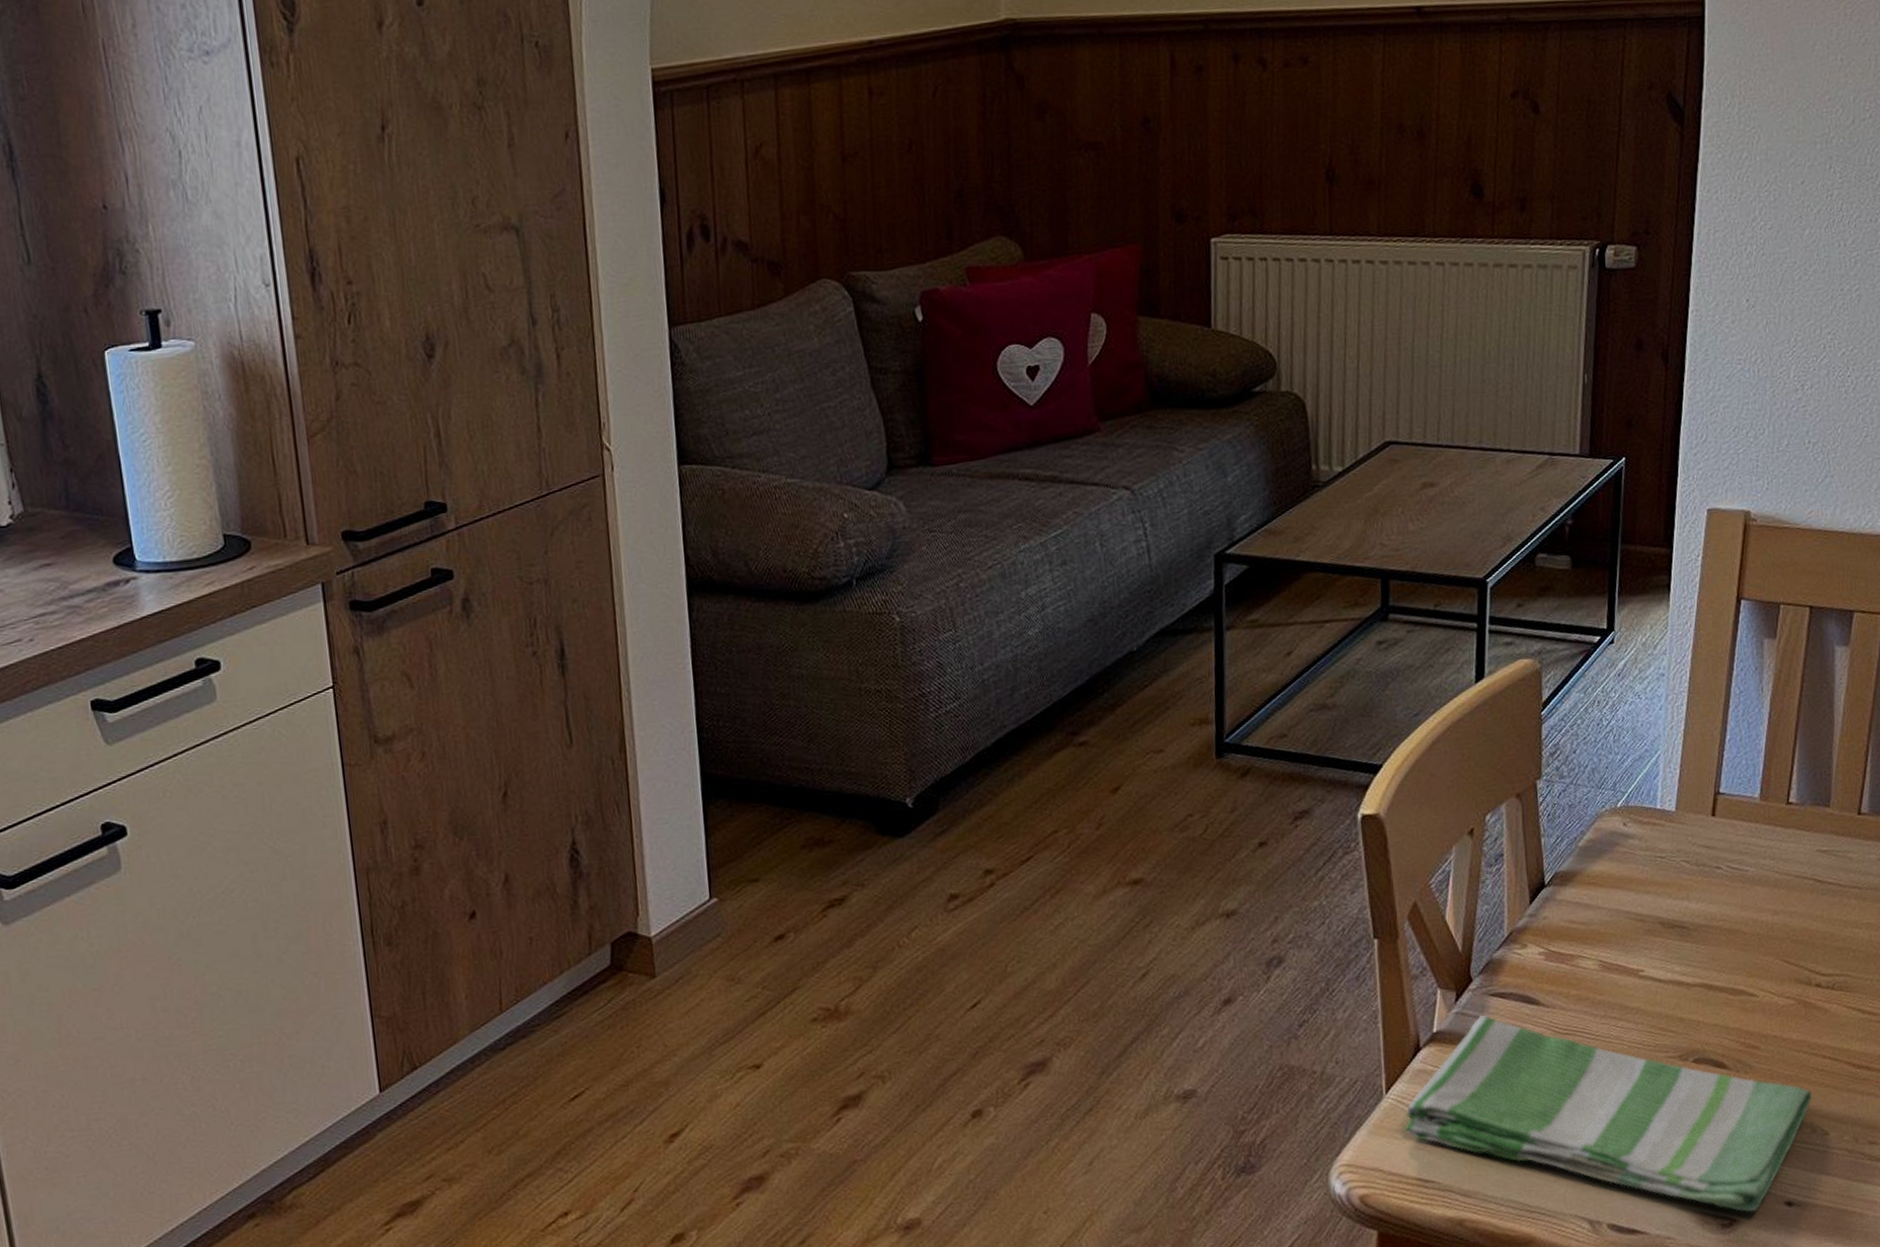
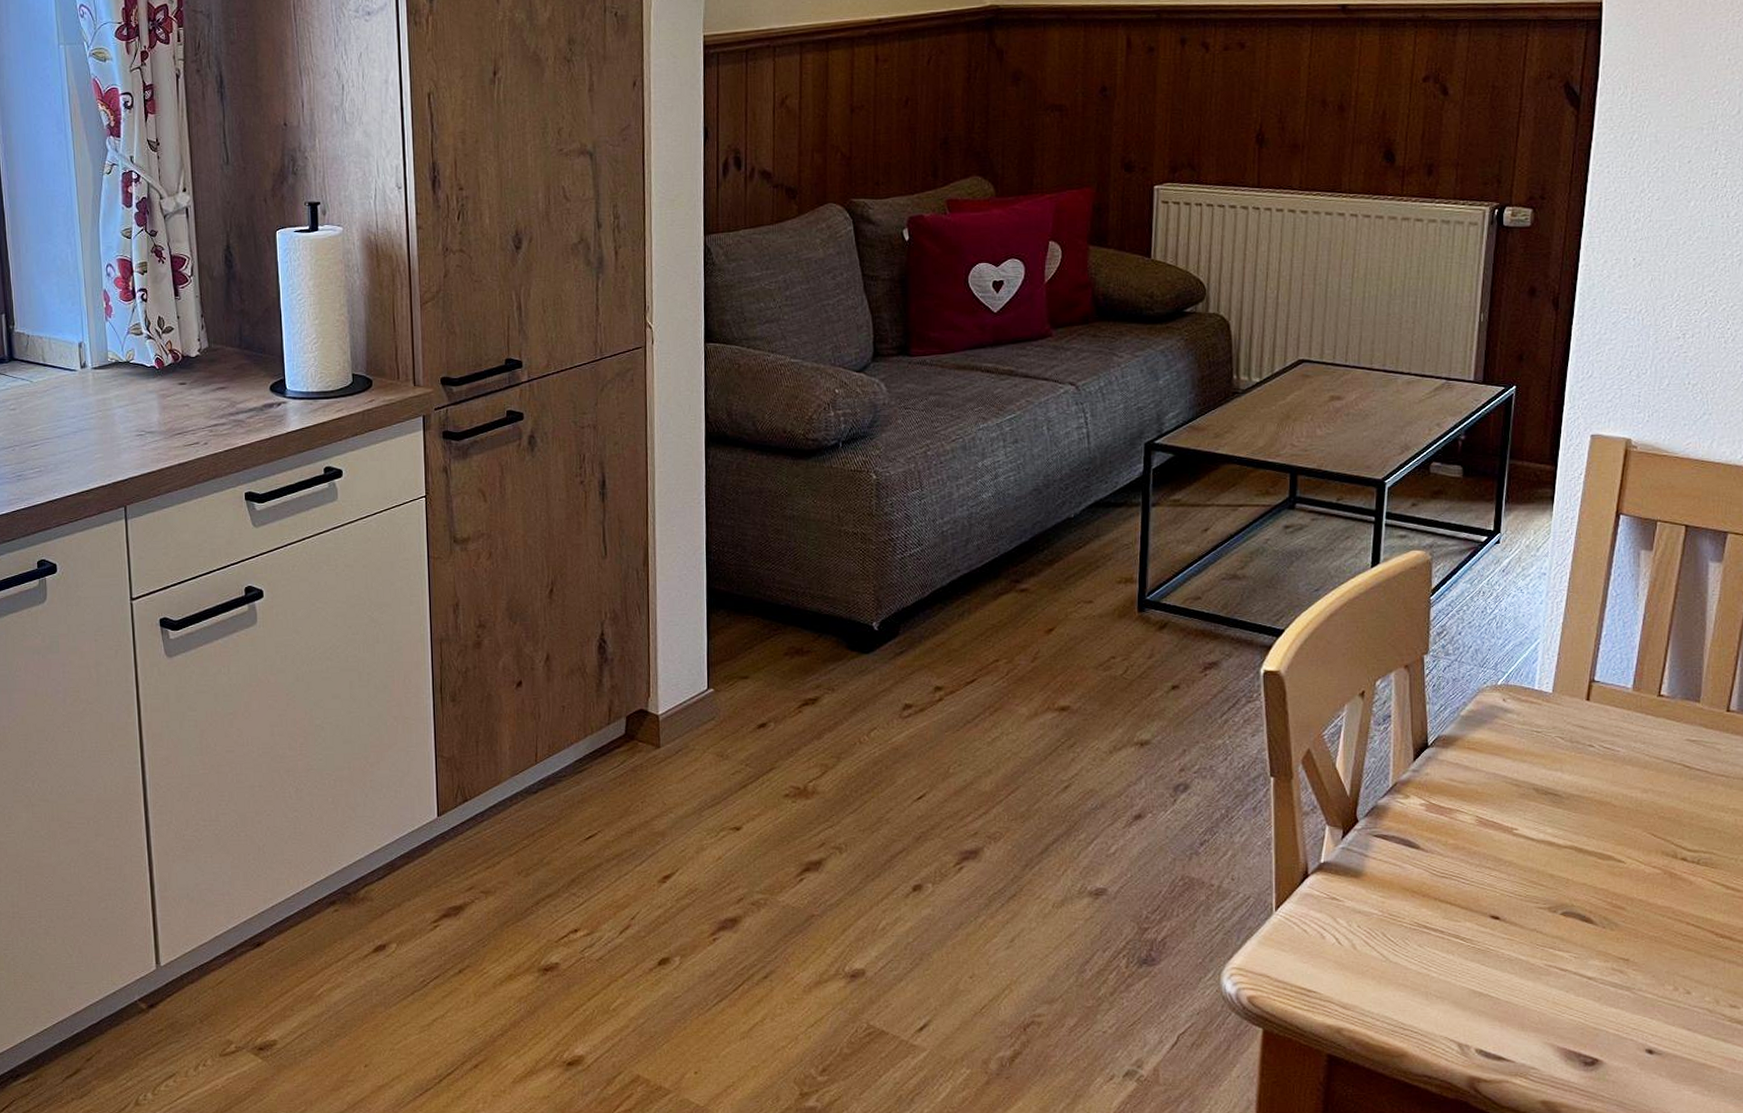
dish towel: present [1404,1014,1812,1212] -> none [1291,852,1674,1055]

